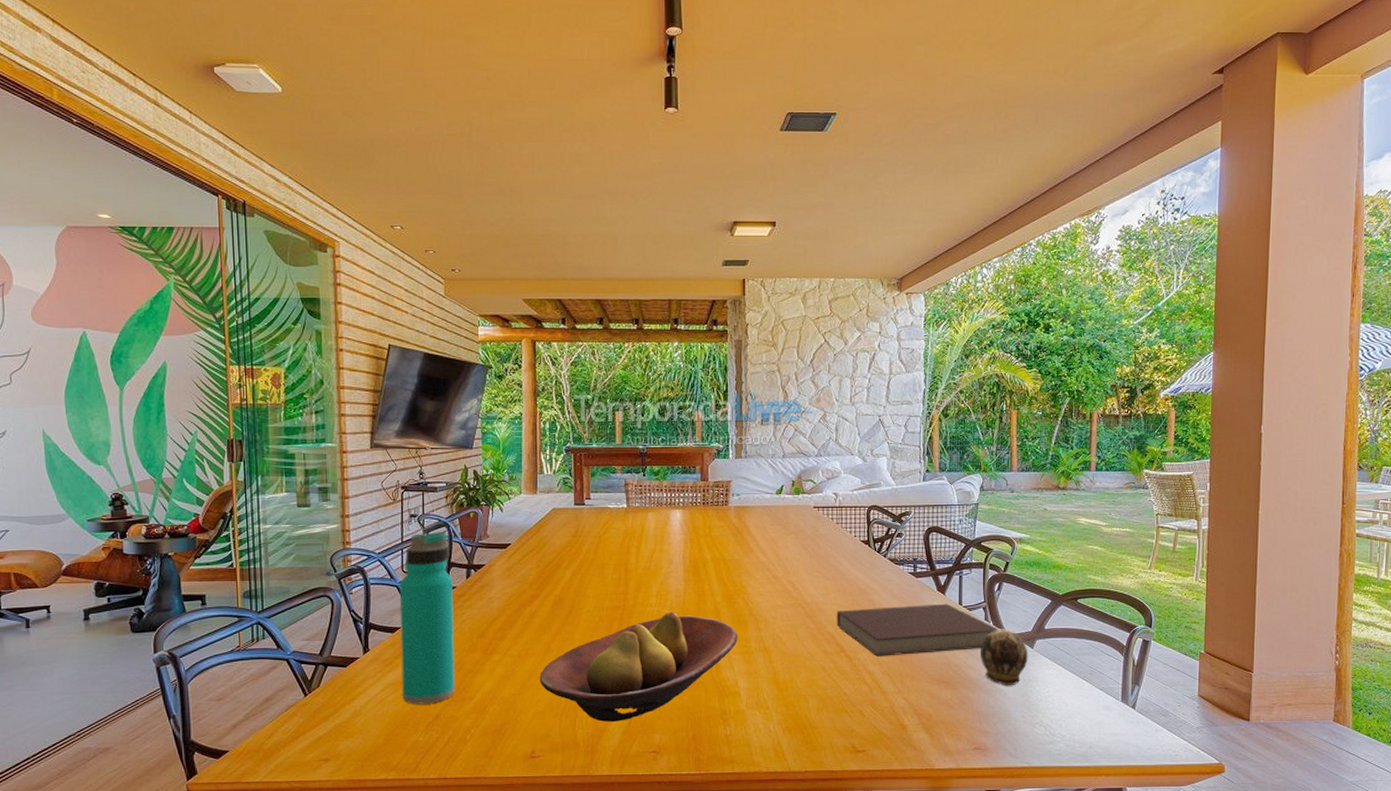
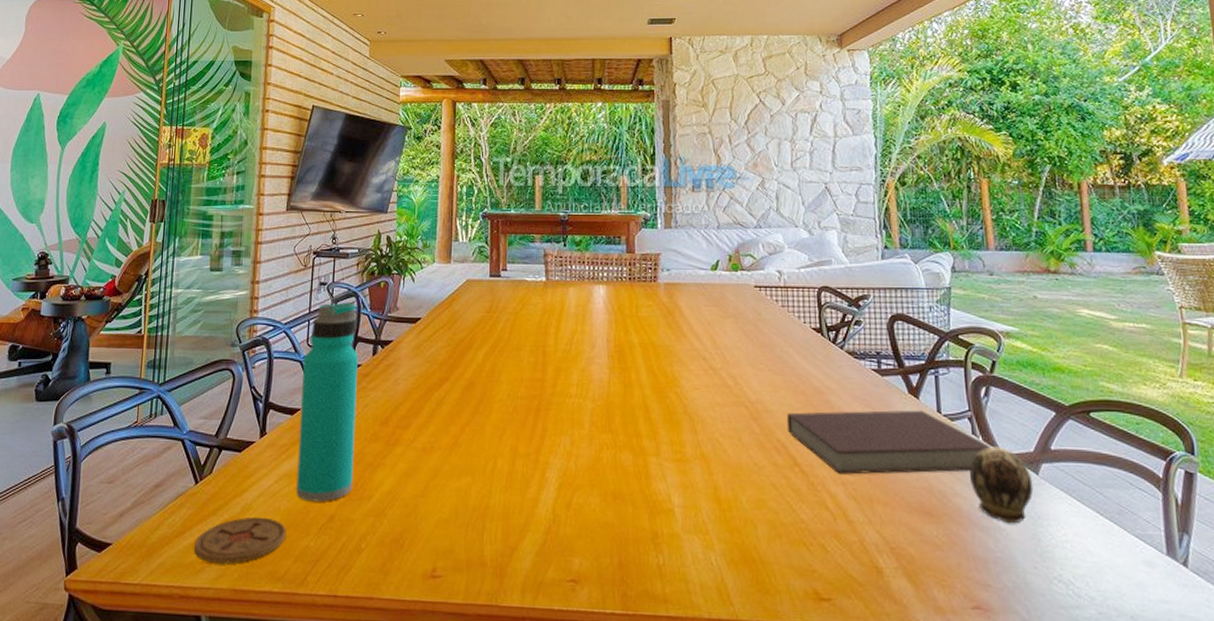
coaster: none [310,720,396,760] -> present [194,516,287,564]
fruit bowl: present [539,612,738,722] -> none [444,405,671,538]

